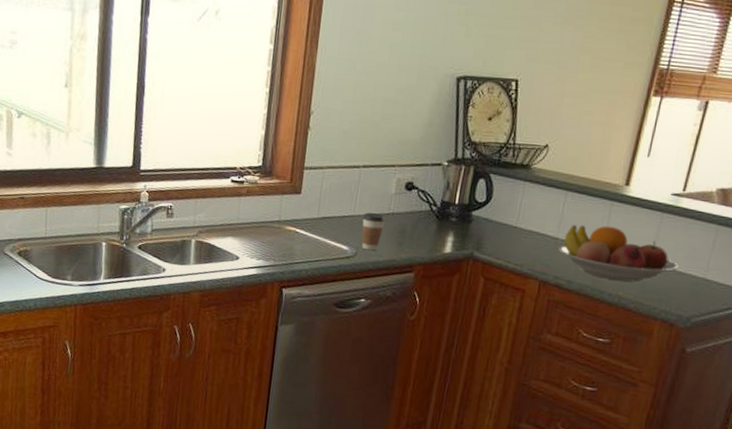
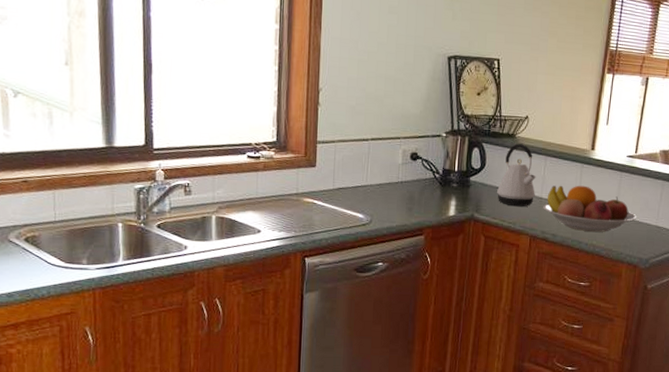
coffee cup: present [361,212,386,251] -> none [374,182,395,218]
kettle: none [503,175,553,248] -> present [497,143,536,207]

